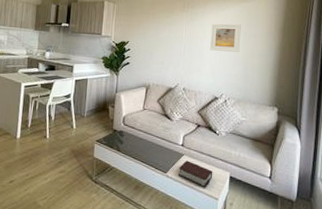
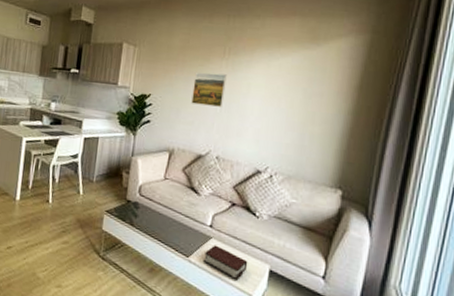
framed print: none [161,22,187,49] -> present [191,72,227,107]
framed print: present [210,23,241,52] -> none [255,76,300,115]

